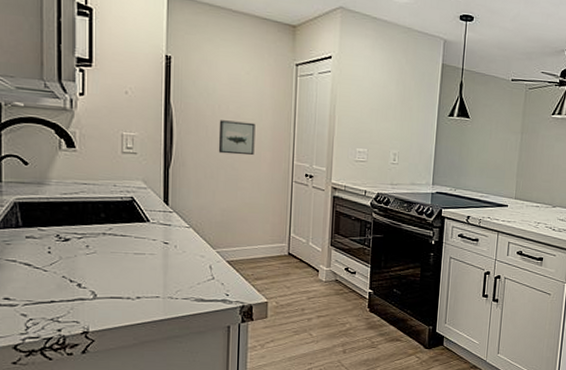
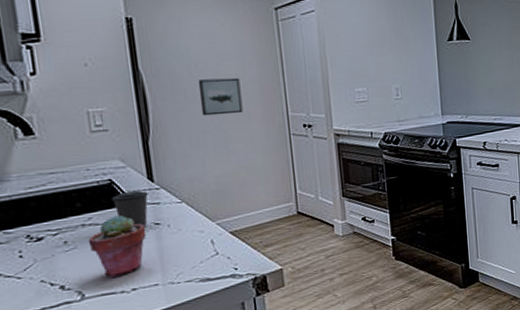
potted succulent: none [106,229,156,284] -> present [88,215,147,277]
coffee cup: none [131,210,162,245] -> present [112,190,148,228]

